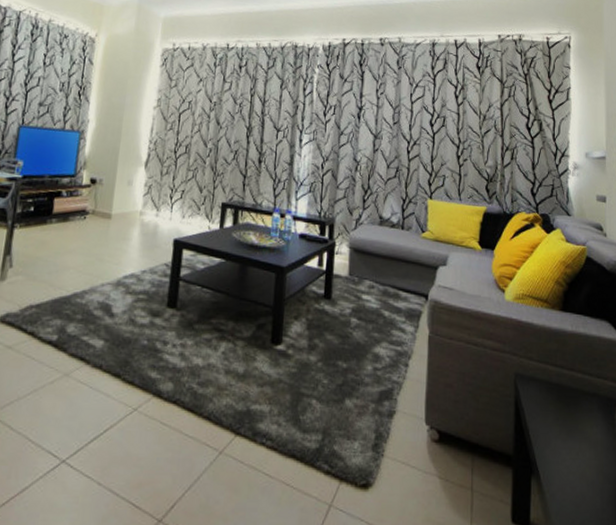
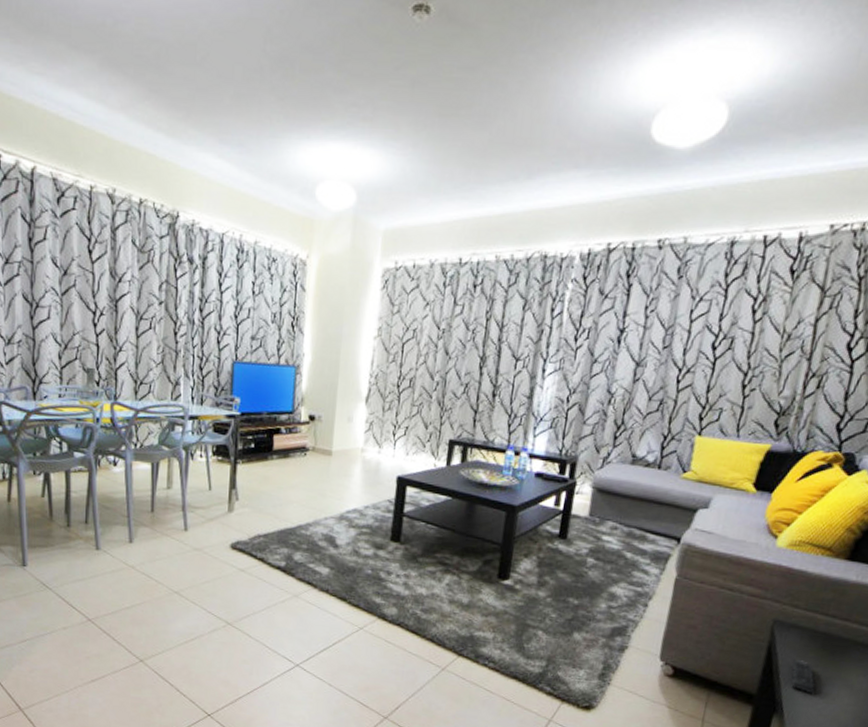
remote control: none [536,414,560,450] -> present [790,659,816,694]

